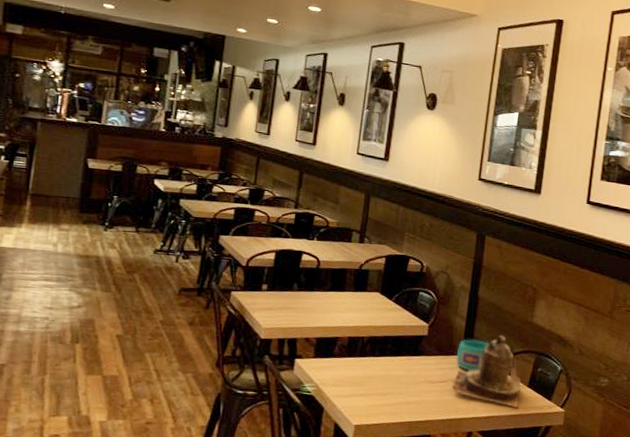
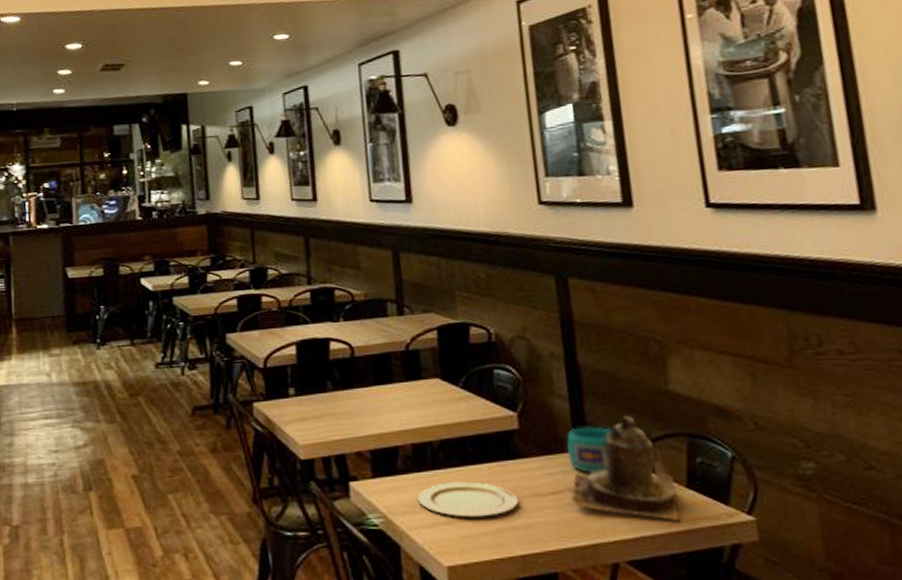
plate: none [344,367,416,394] -> present [417,481,519,518]

